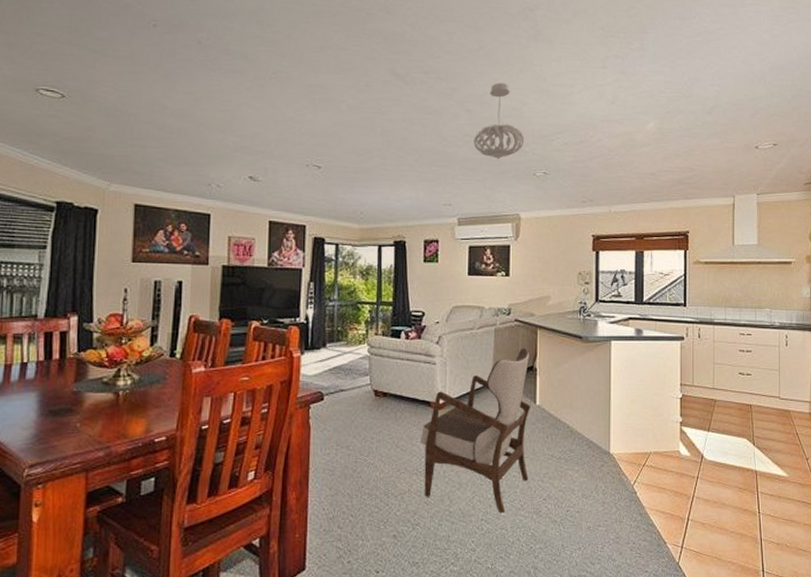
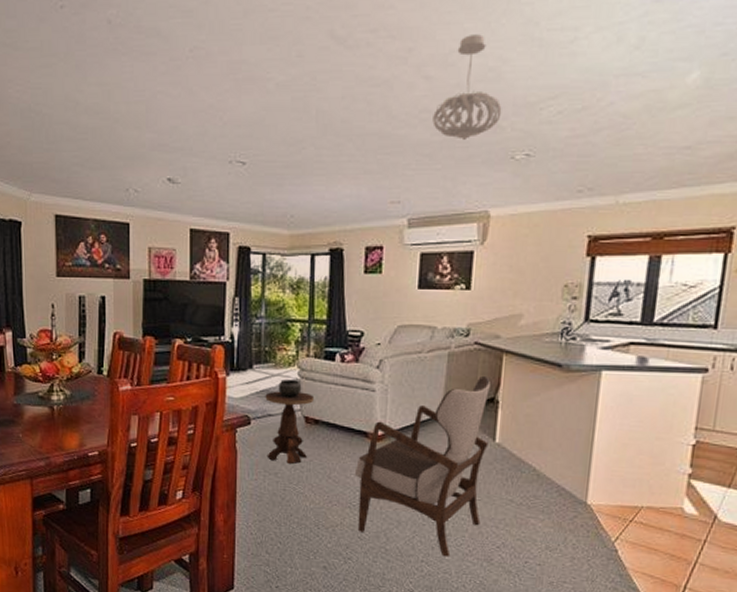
side table: none [337,357,383,435] -> present [265,380,315,464]

